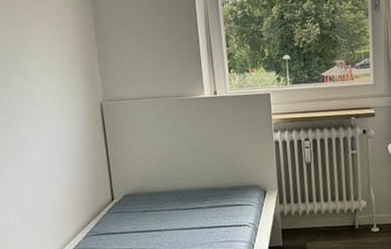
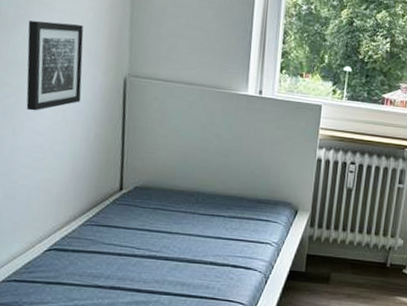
wall art: none [17,67,69,147] -> present [26,20,84,111]

